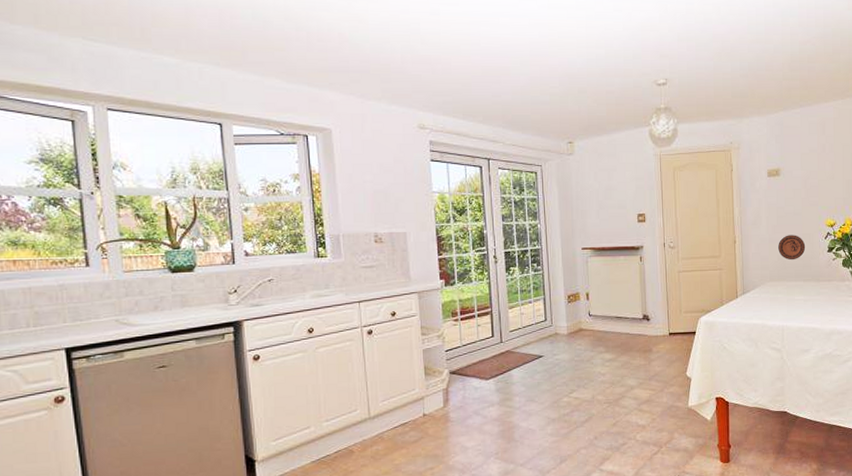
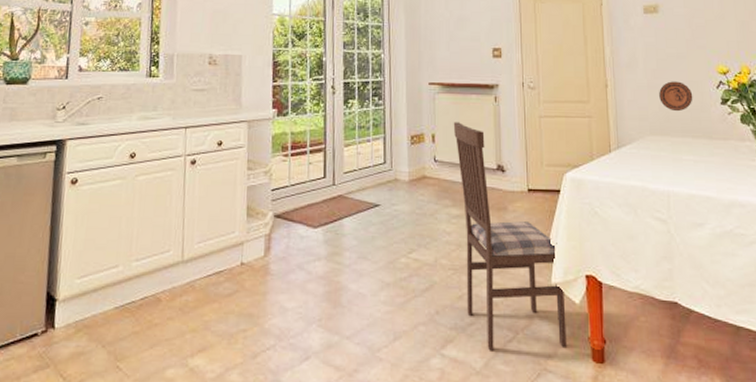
dining chair: none [604,281,700,463] -> present [453,122,567,351]

